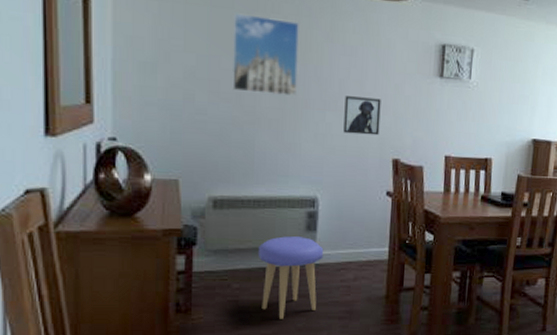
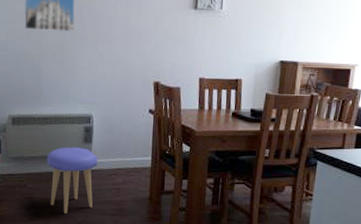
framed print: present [343,96,381,136] -> none [112,29,144,62]

